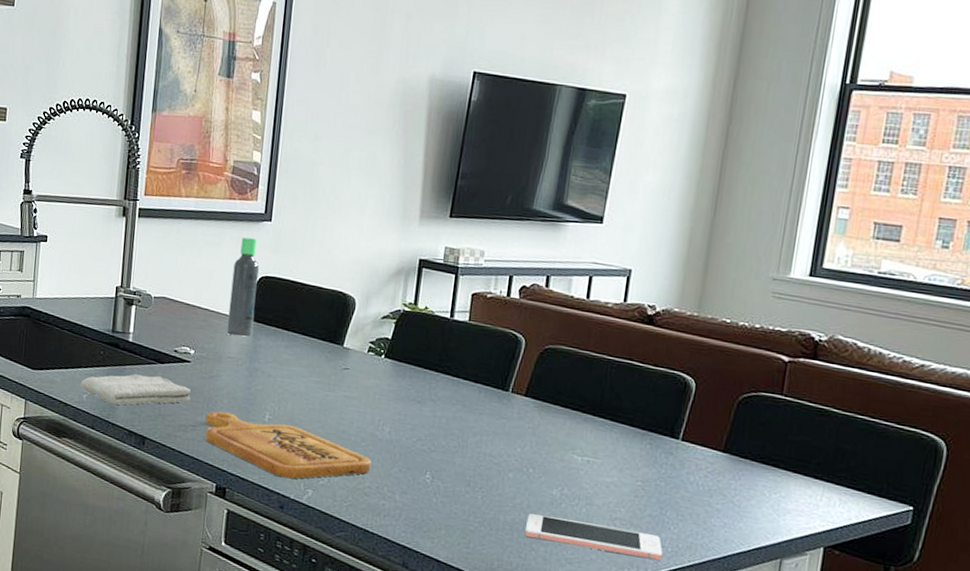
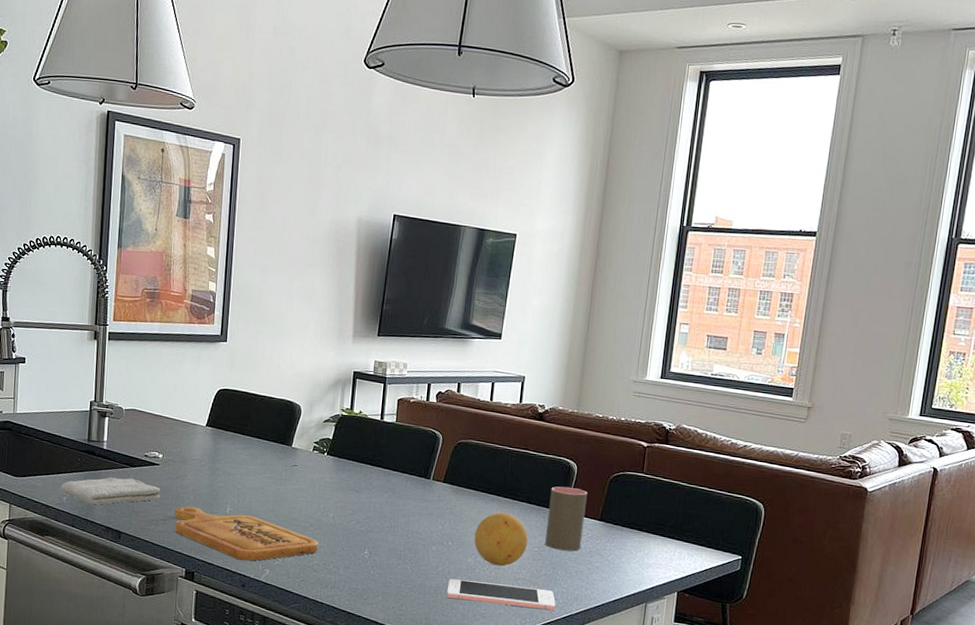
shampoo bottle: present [226,237,259,337] -> none [190,356,217,442]
fruit: none [561,435,630,502] -> present [474,512,529,567]
cup: none [651,407,708,489] -> present [545,486,587,552]

